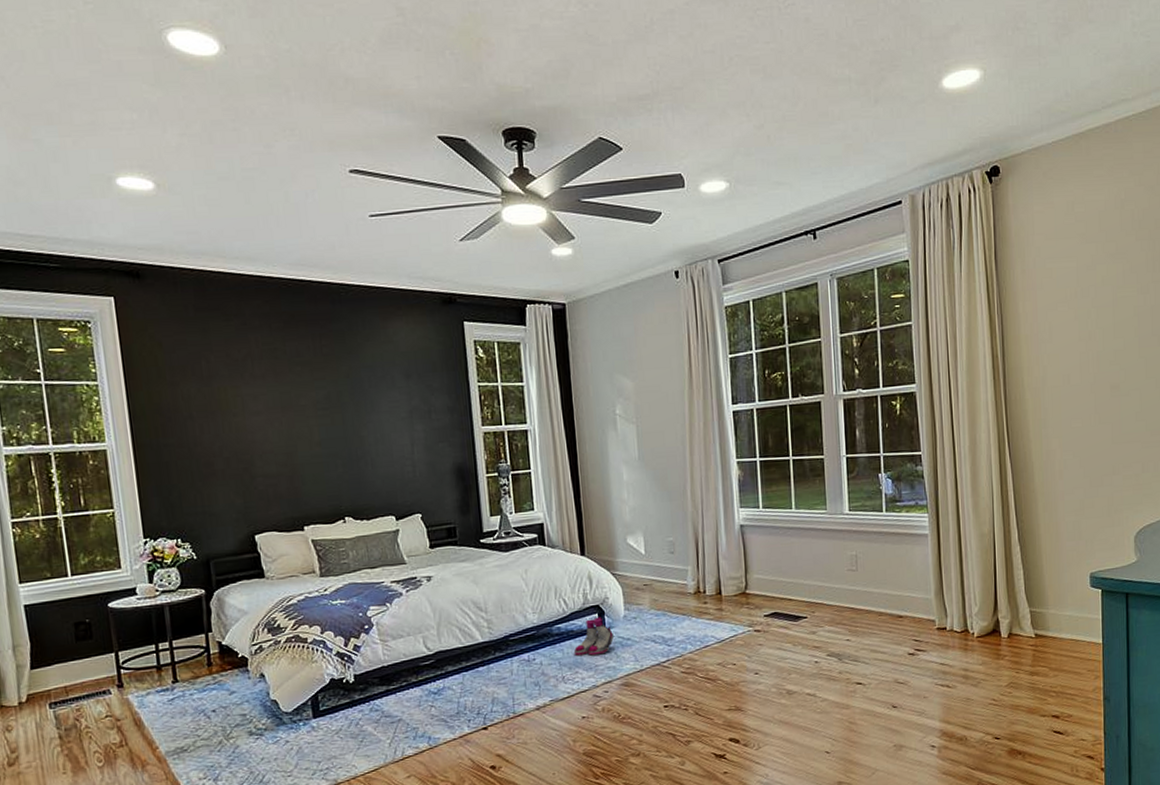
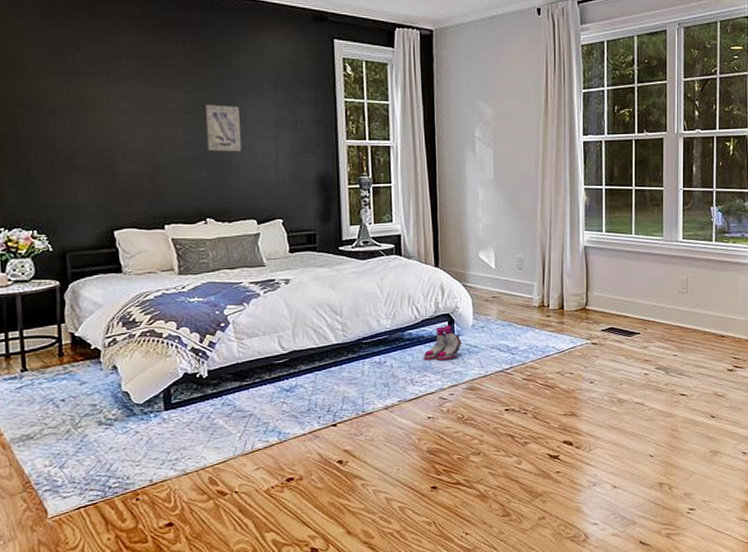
wall art: none [337,398,376,447] -> present [204,104,241,152]

